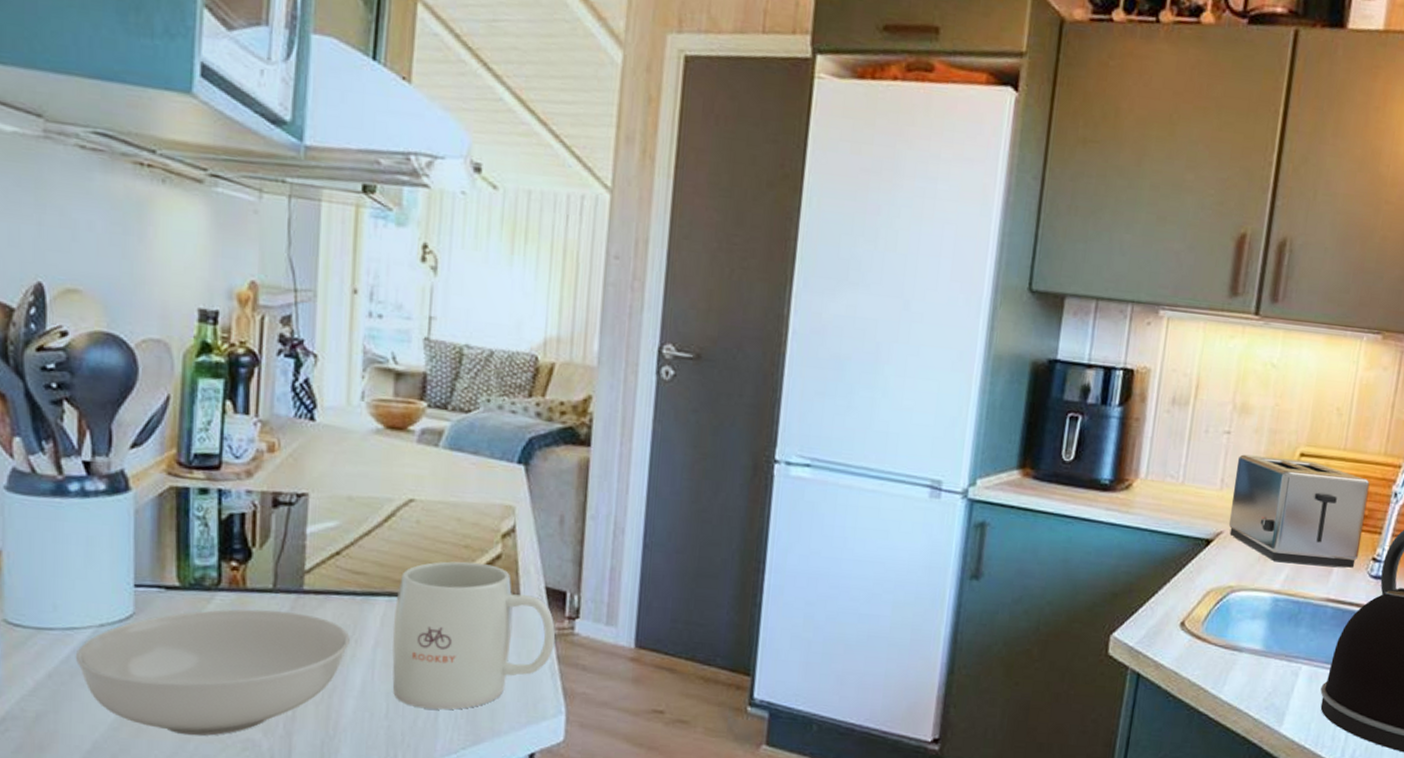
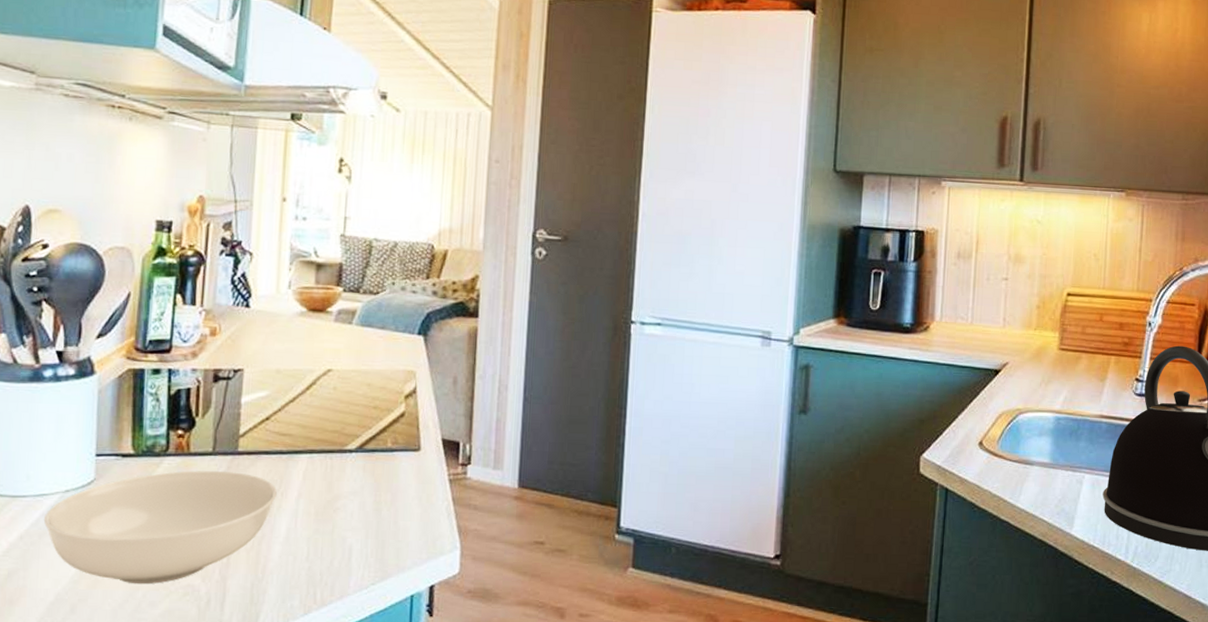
mug: present [392,561,556,710] -> none [312,420,451,551]
toaster: present [1228,454,1370,568] -> none [1012,296,1128,388]

